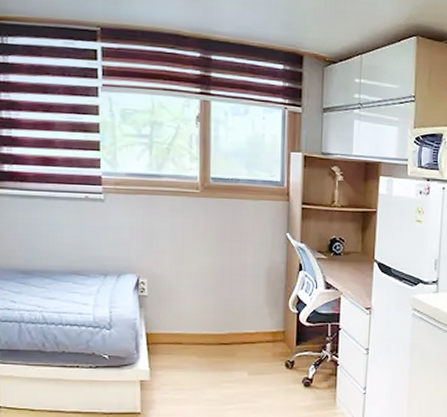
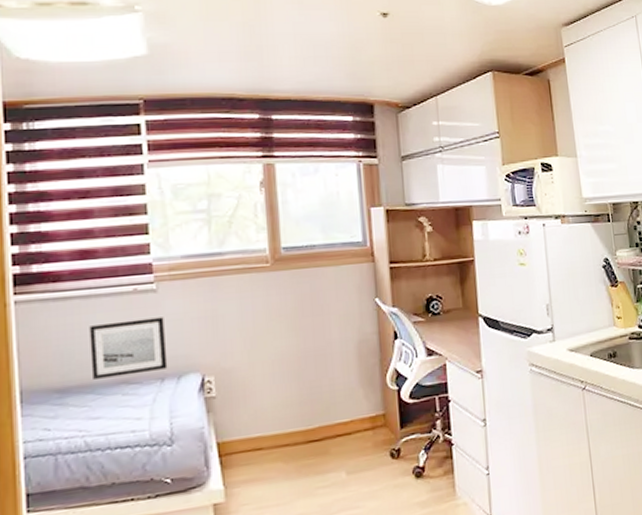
wall art: none [49,222,110,268] -> present [89,317,168,379]

